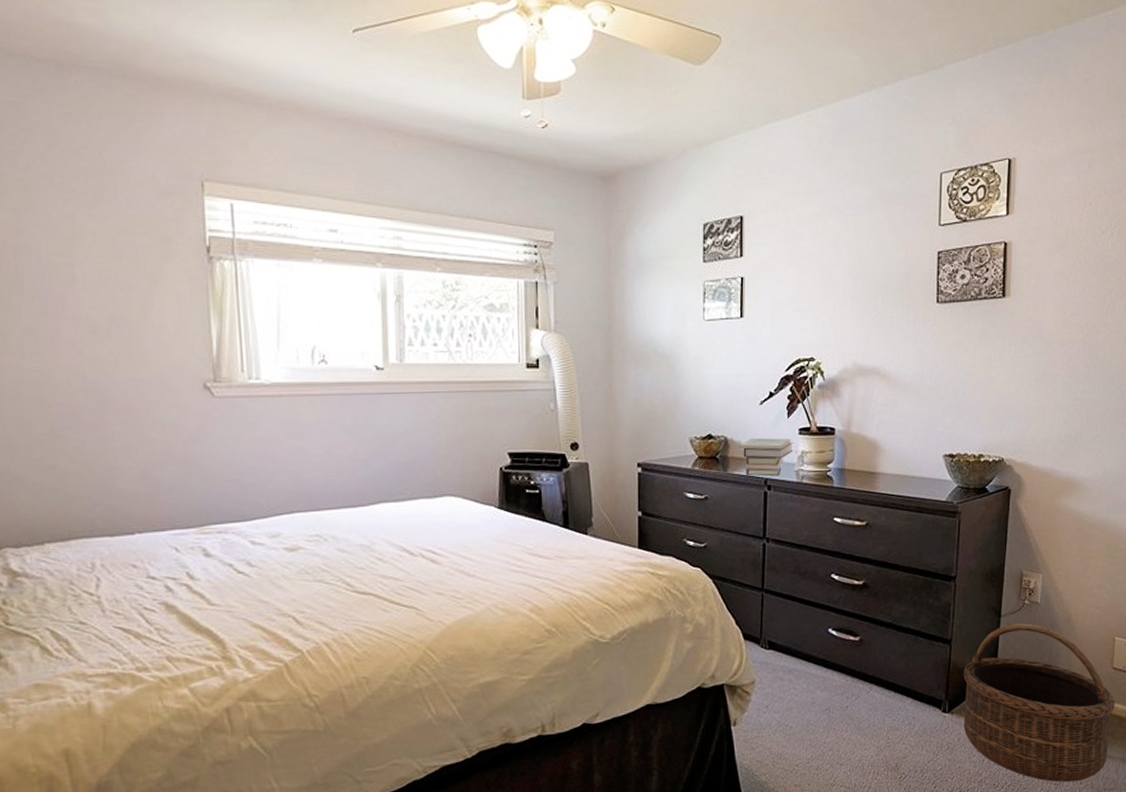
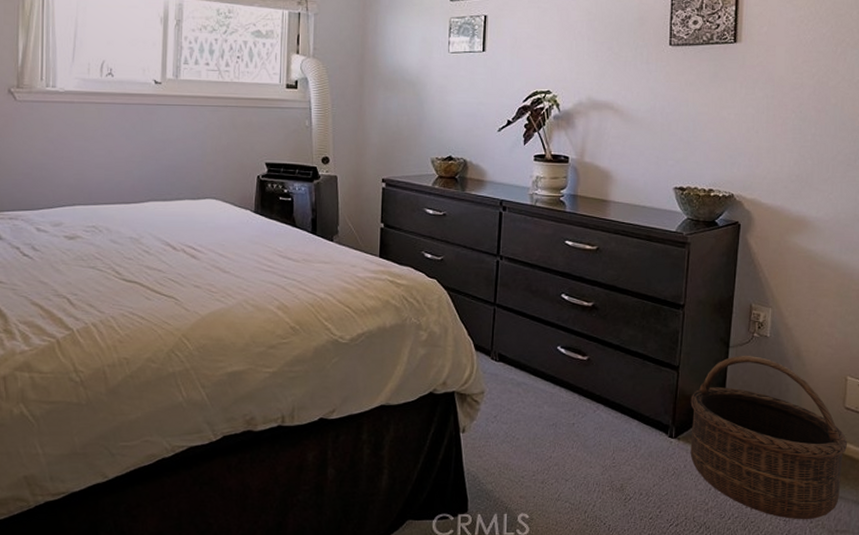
books: present [739,438,793,477] -> none [477,162,528,198]

